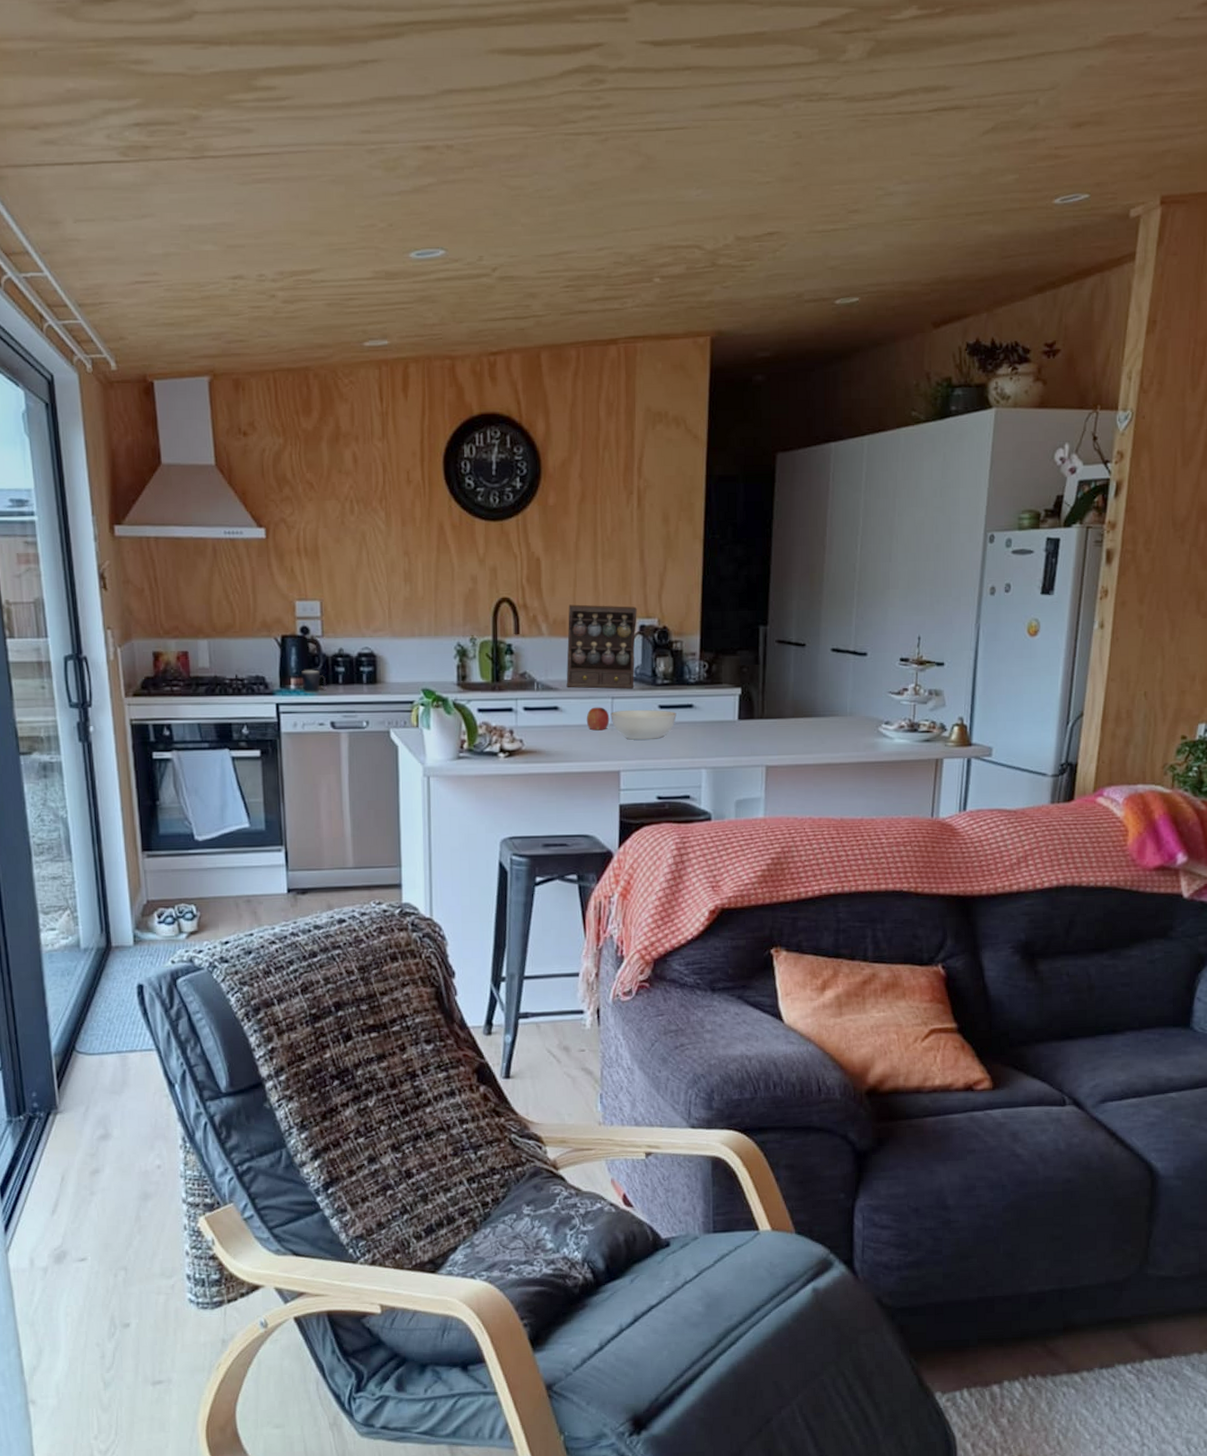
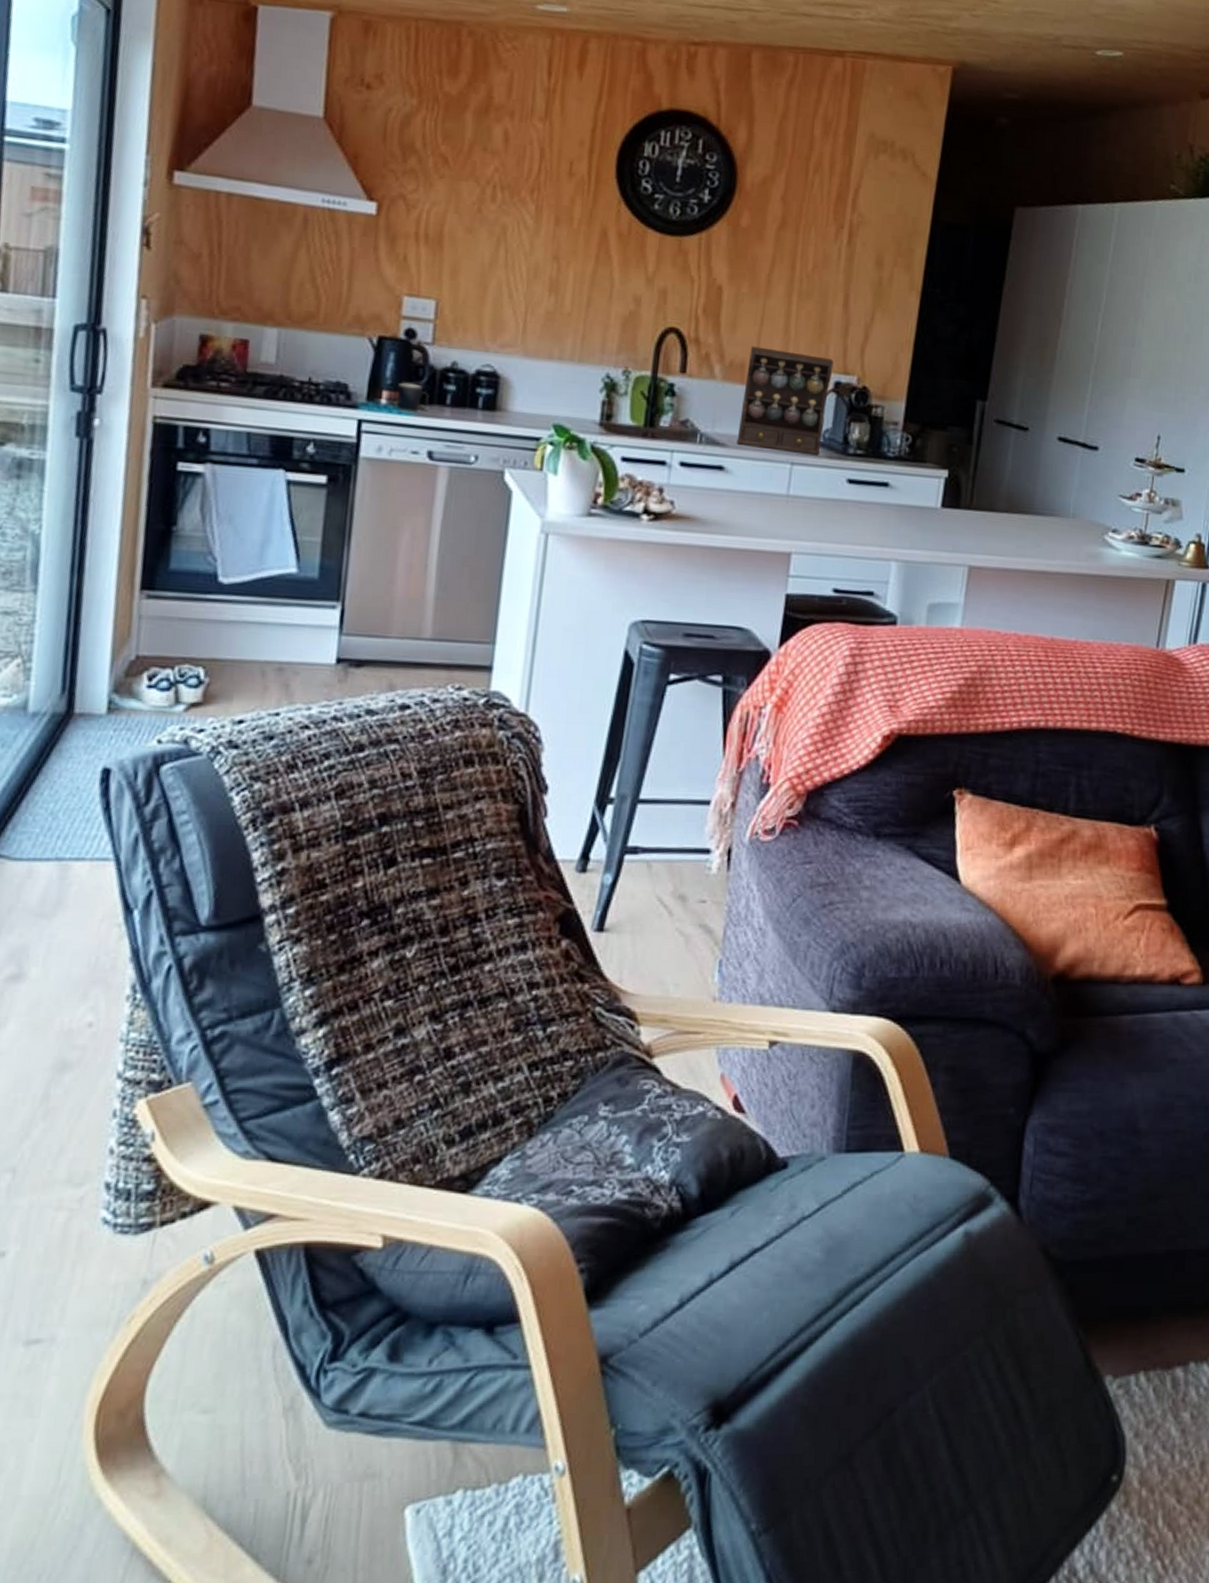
fruit: present [586,707,610,731] -> none [756,472,786,502]
bowl: present [611,709,677,741] -> none [787,480,868,520]

